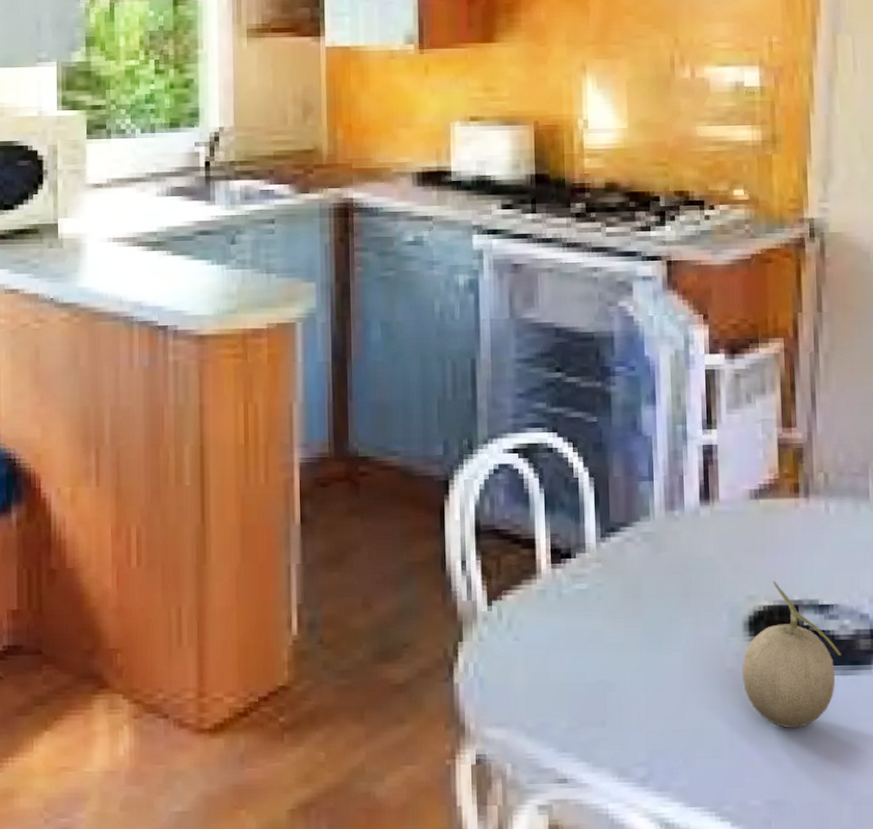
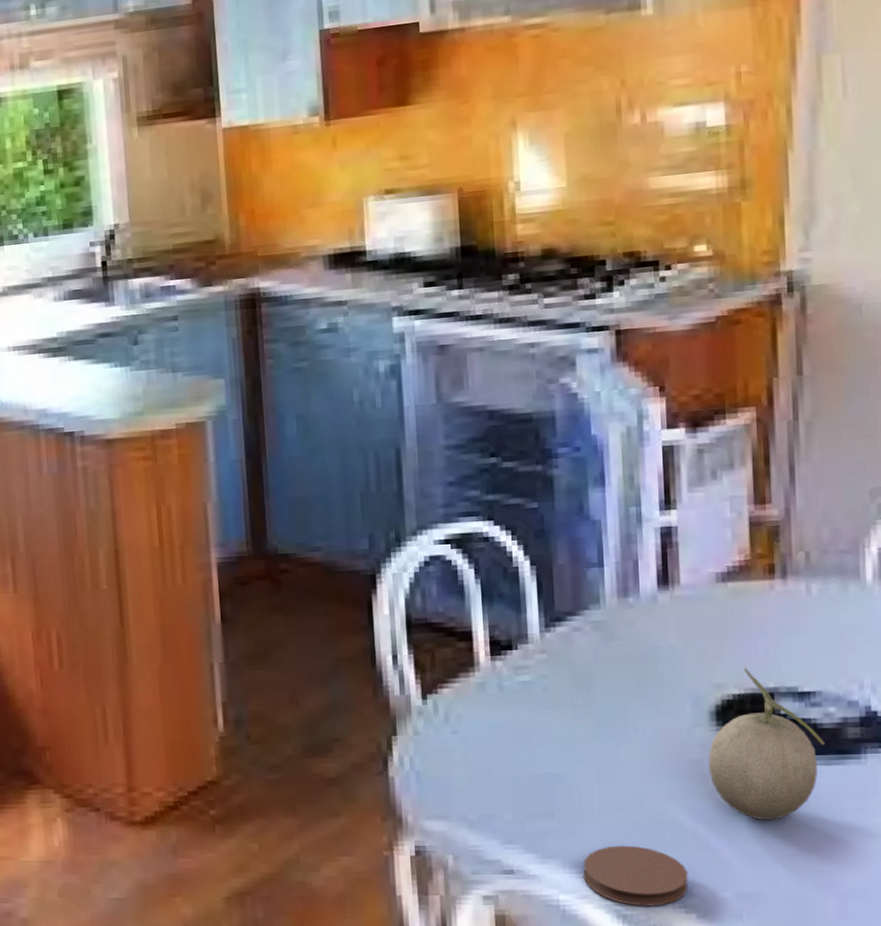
coaster: none [630,753,724,815] -> present [582,845,688,906]

